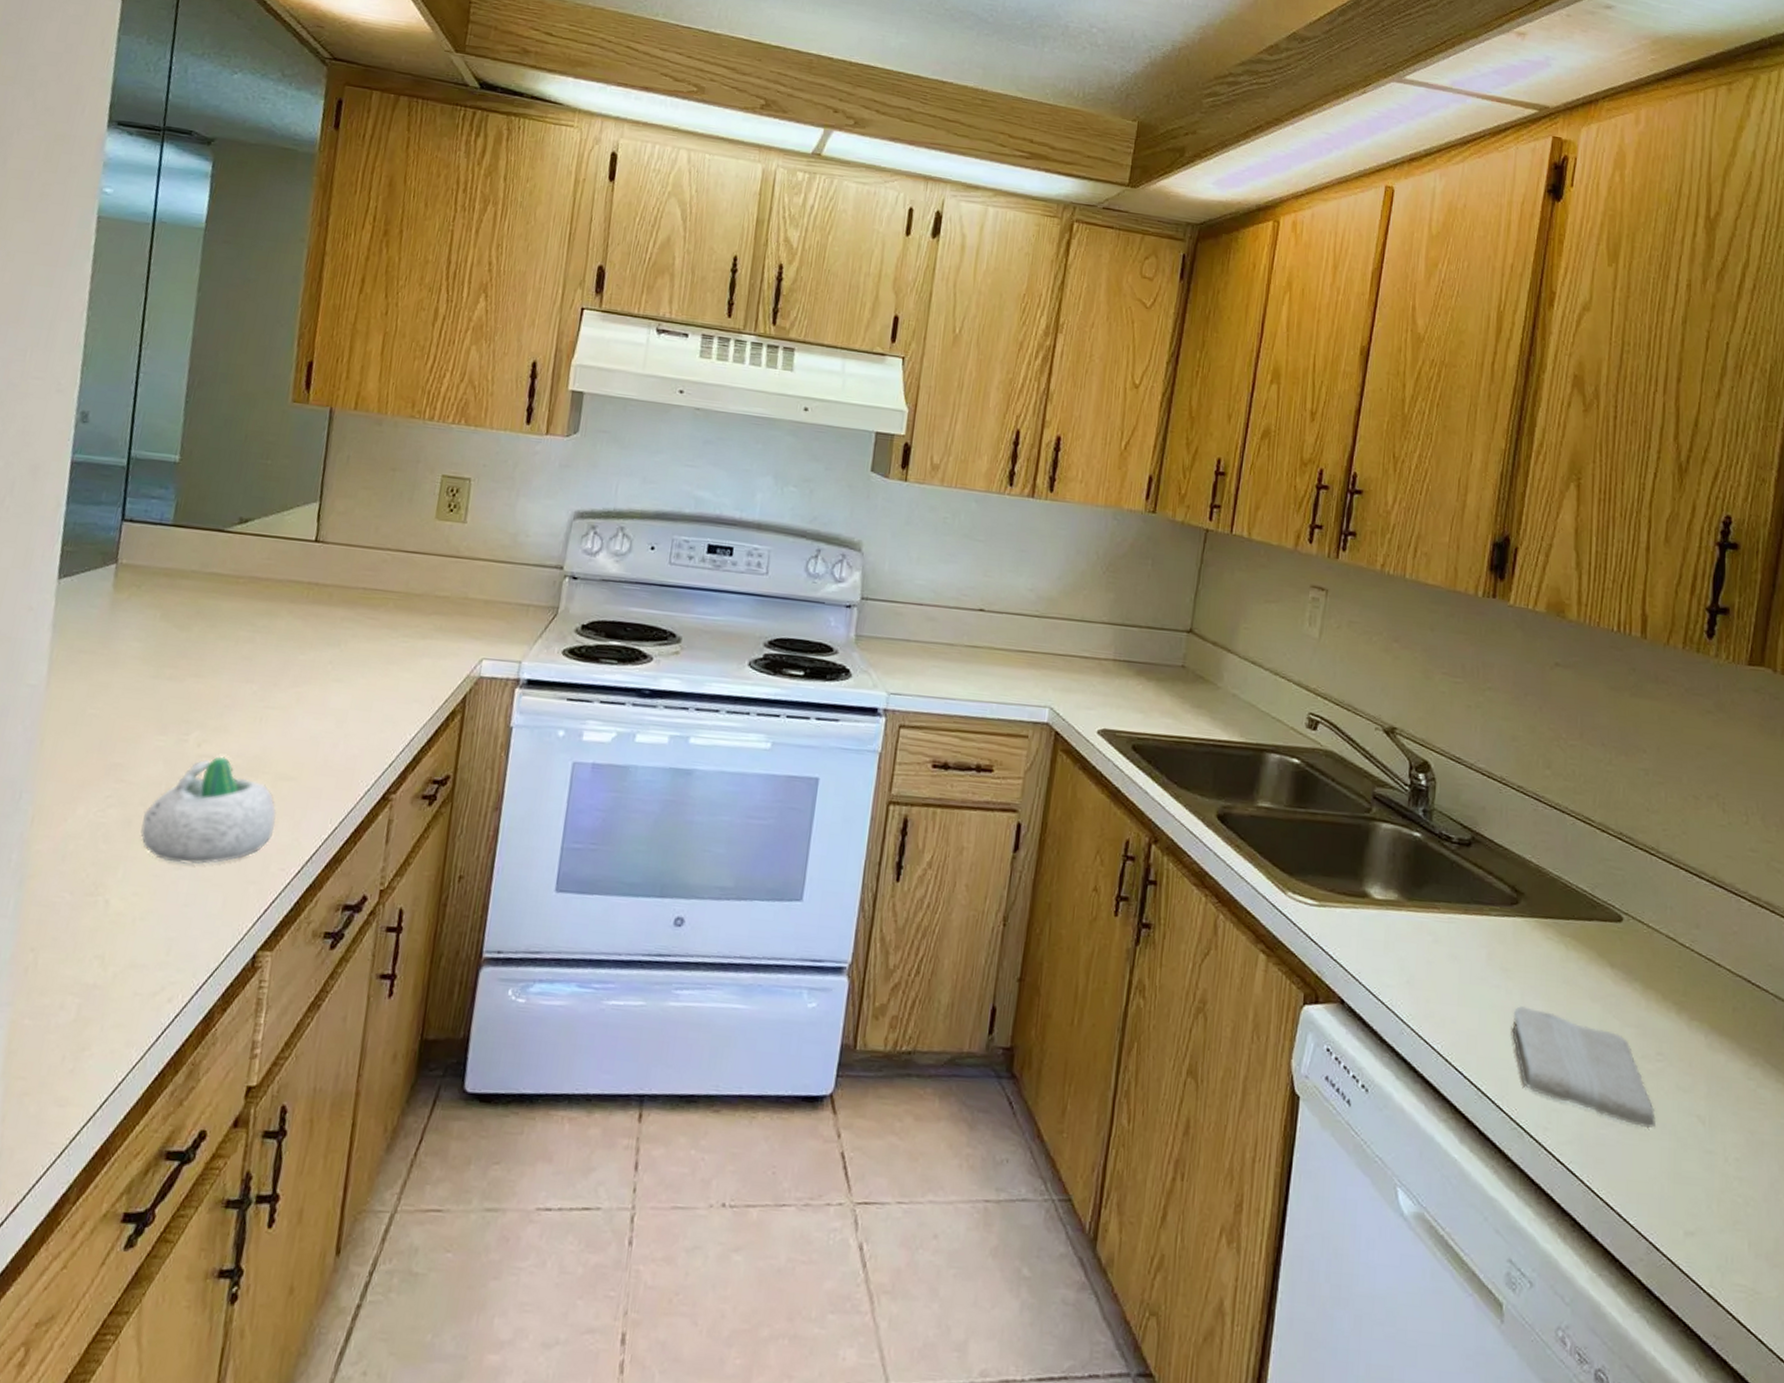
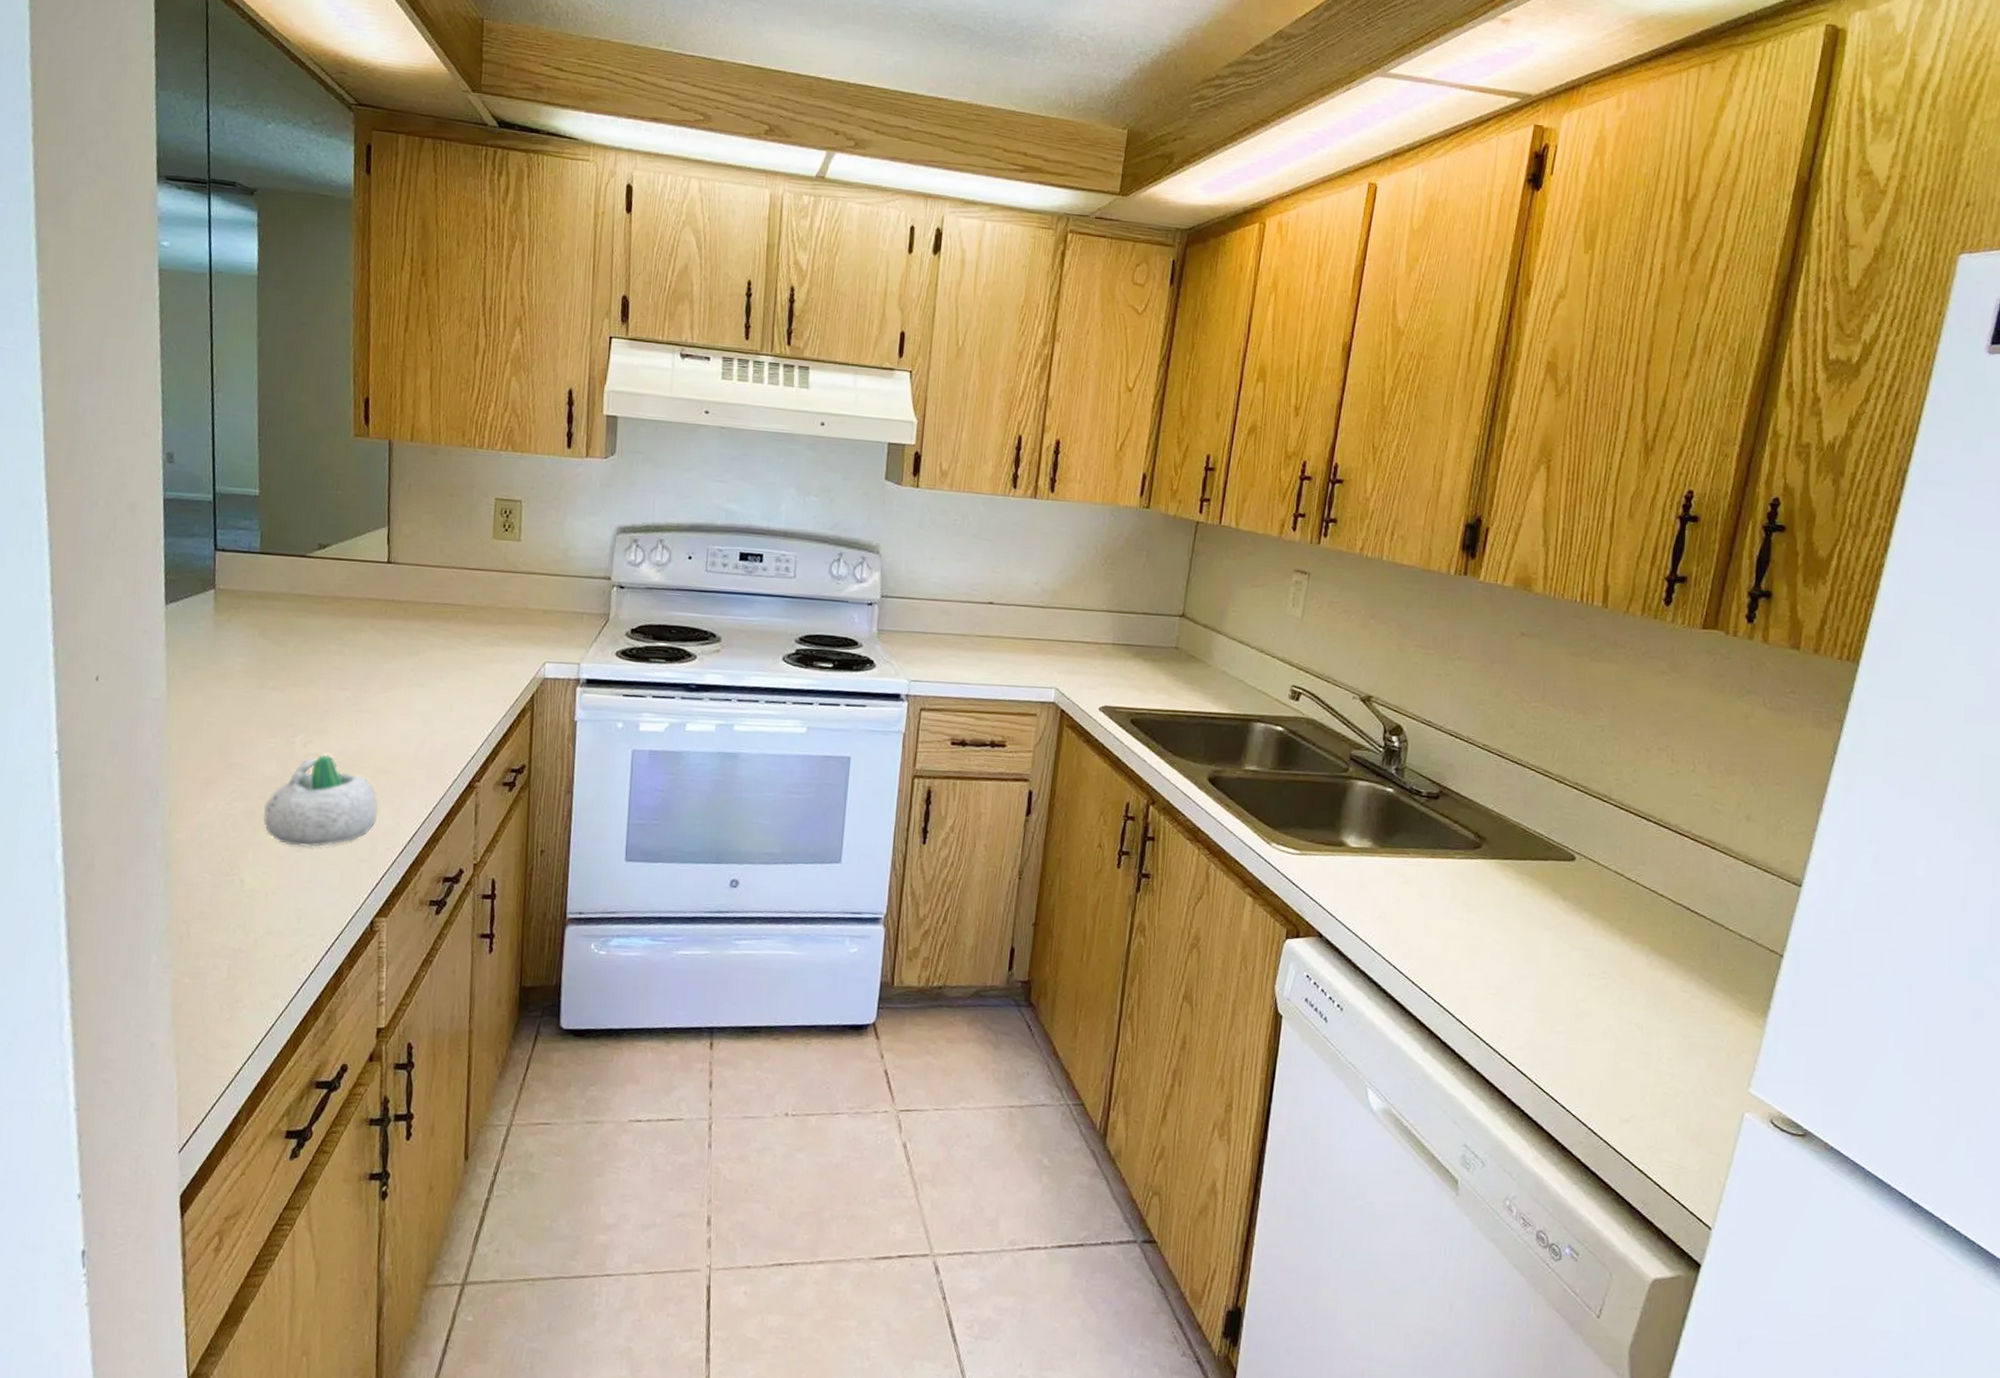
washcloth: present [1512,1005,1655,1128] -> none [1472,934,1598,1035]

